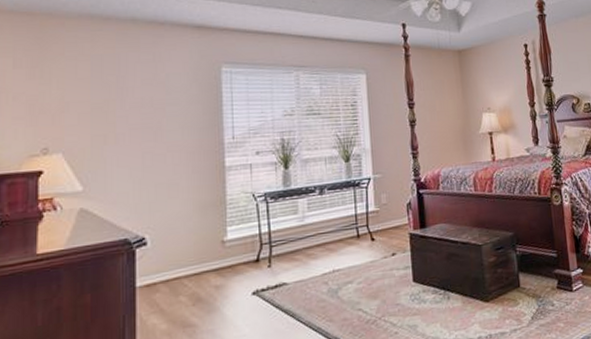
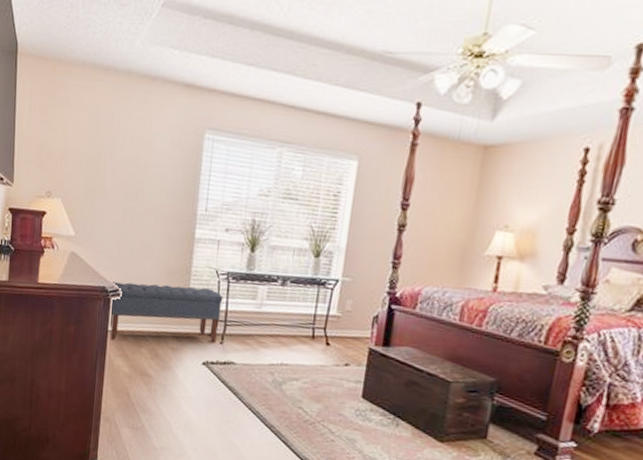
bench: none [135,214,264,297] -> present [109,282,223,343]

